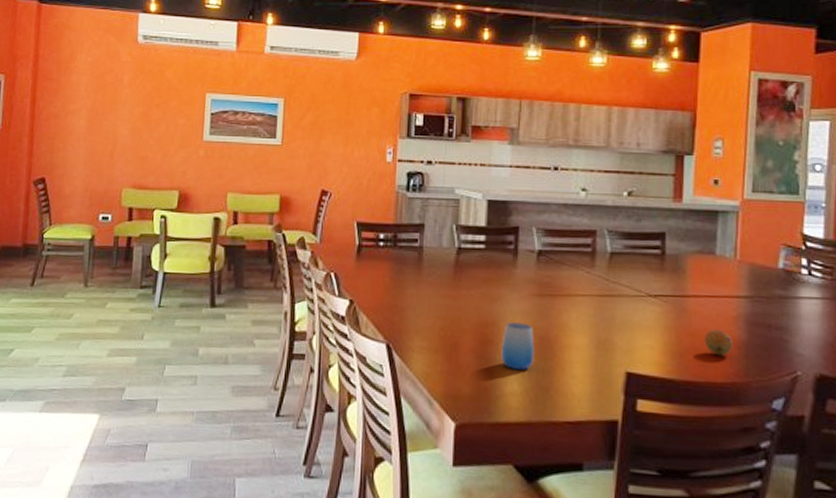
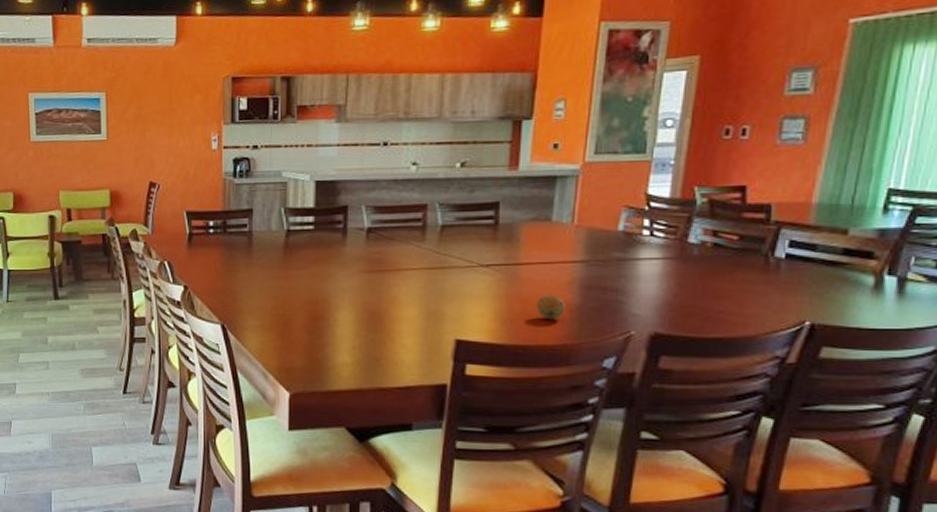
cup: present [501,322,534,370] -> none [332,298,364,342]

